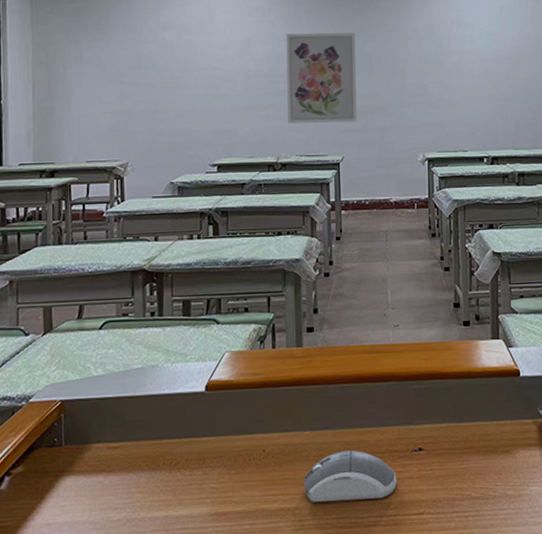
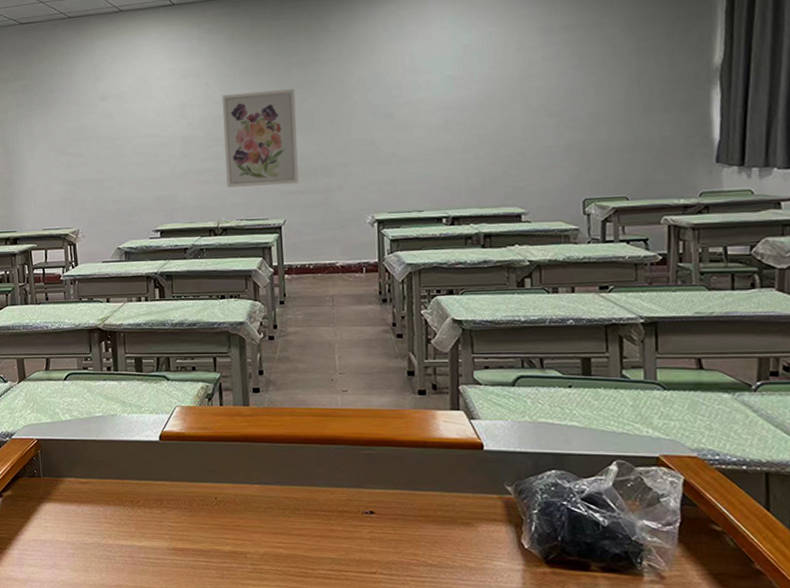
computer mouse: present [304,450,397,502] -> none [254,506,348,553]

